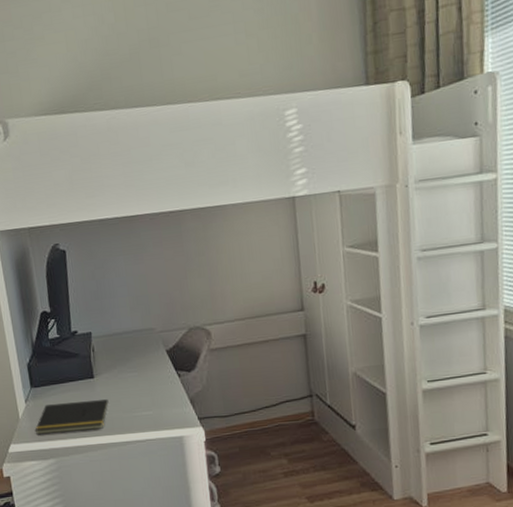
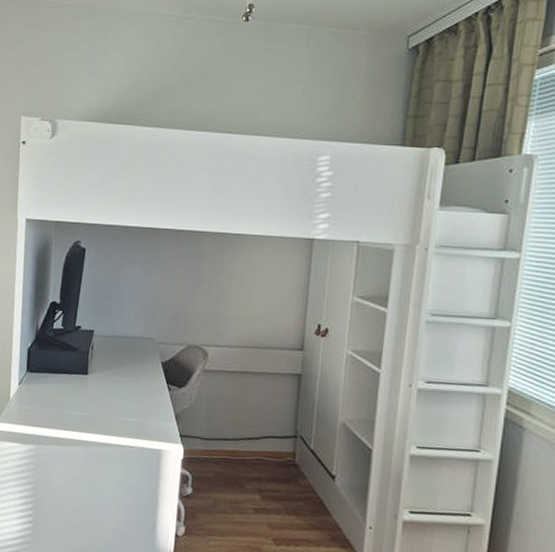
notepad: present [34,399,109,434] -> none [21,391,97,426]

